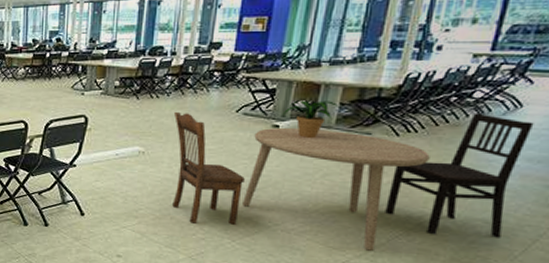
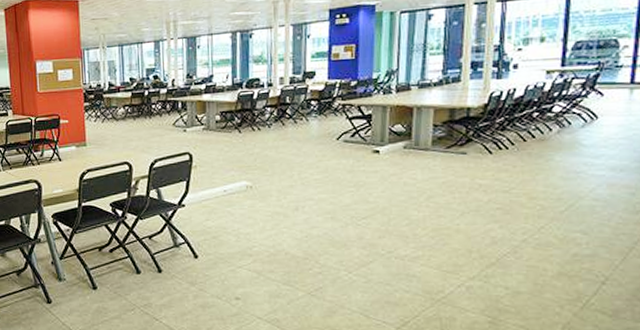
dining chair: present [172,111,245,225] -> none [276,143,353,257]
dining table: present [243,127,430,251] -> none [354,151,523,272]
potted plant: present [284,100,338,138] -> none [382,123,431,161]
dining chair: present [385,113,534,238] -> none [490,126,611,251]

